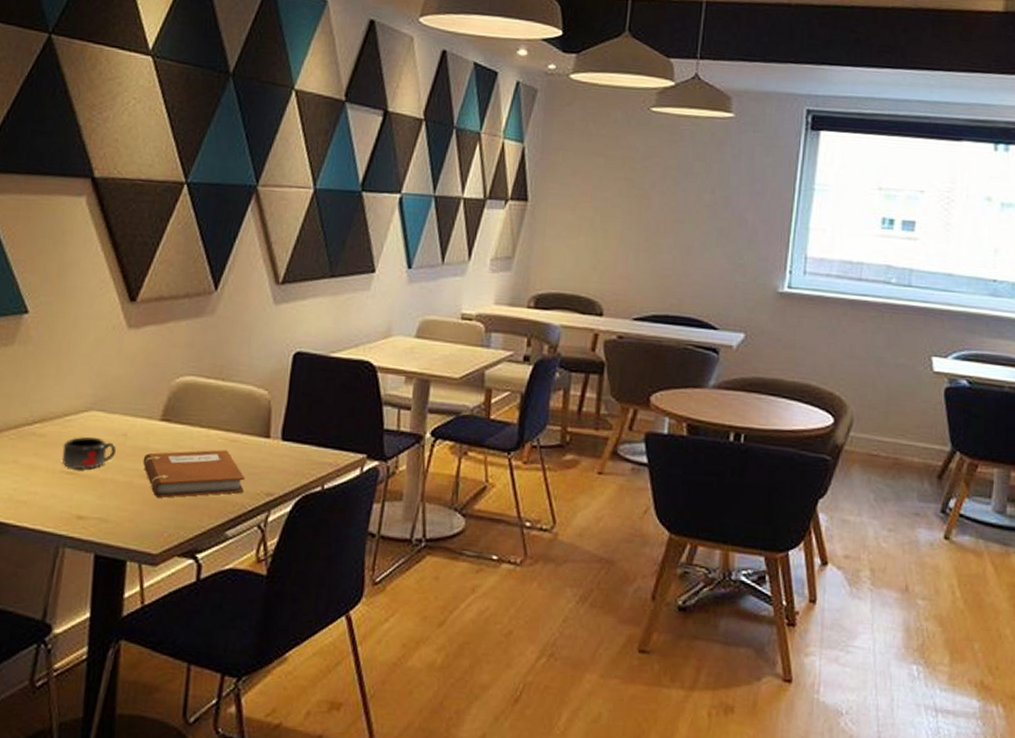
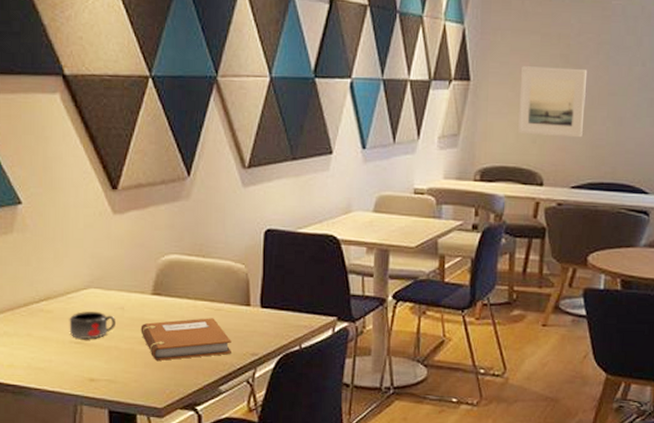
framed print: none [576,188,653,266] -> present [517,66,588,138]

